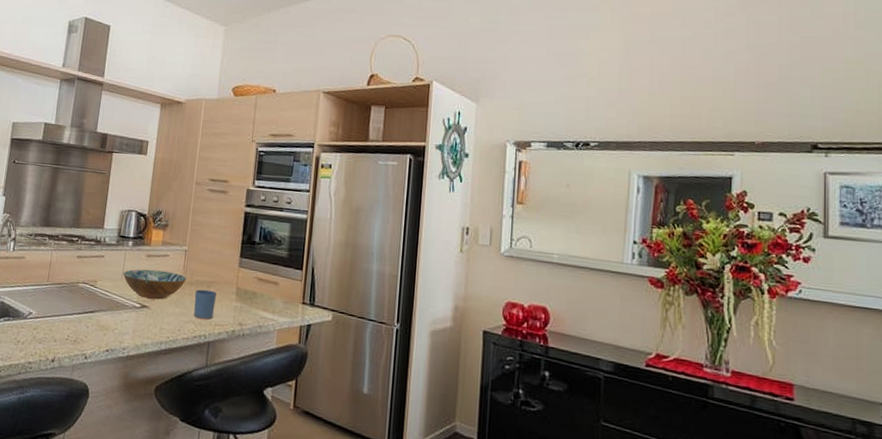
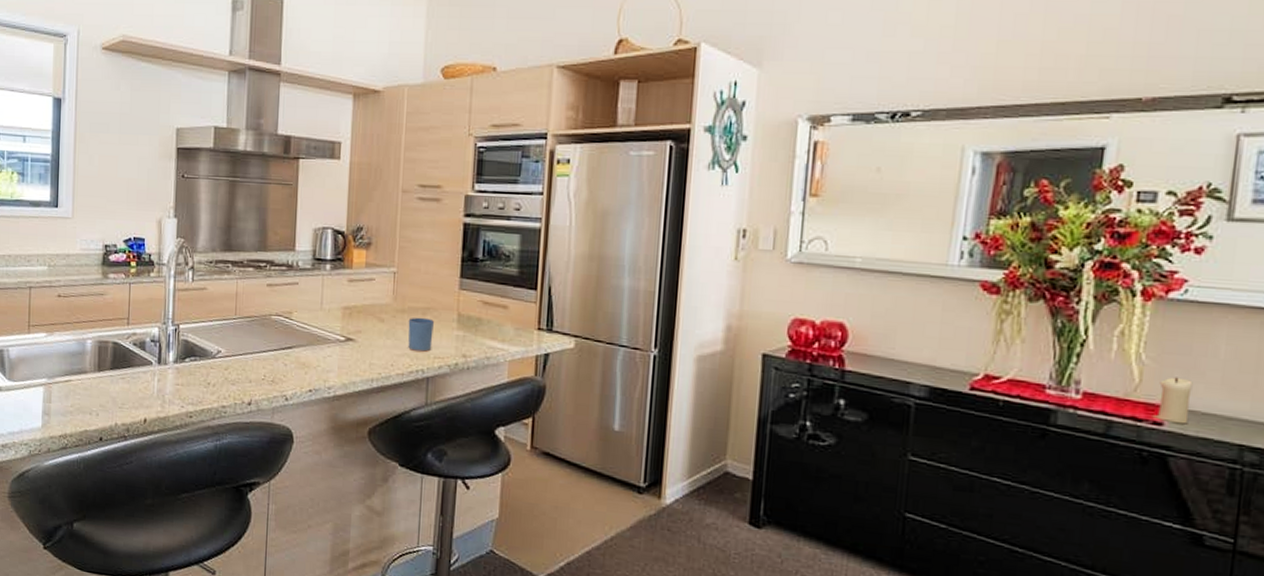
bowl: present [123,269,187,300] -> none [322,296,398,331]
candle: none [783,360,812,400] -> present [1150,377,1193,425]

